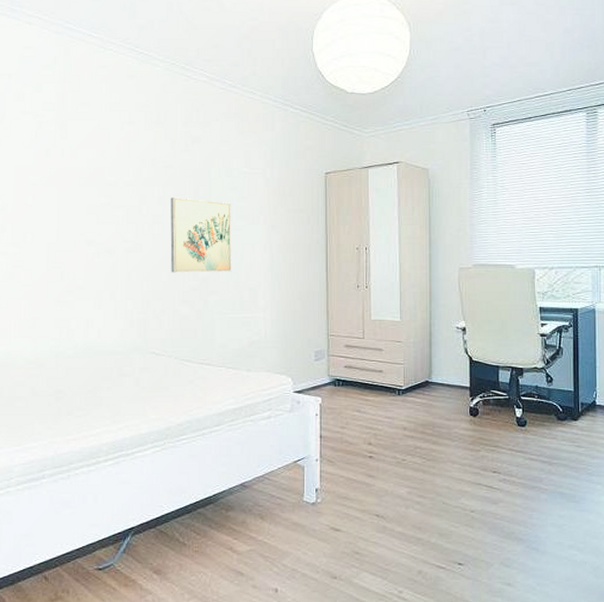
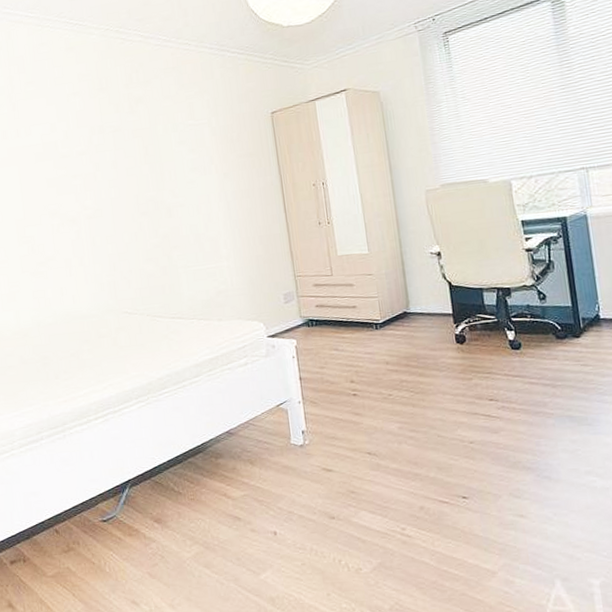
wall art: present [170,197,232,273] -> none [122,157,190,233]

